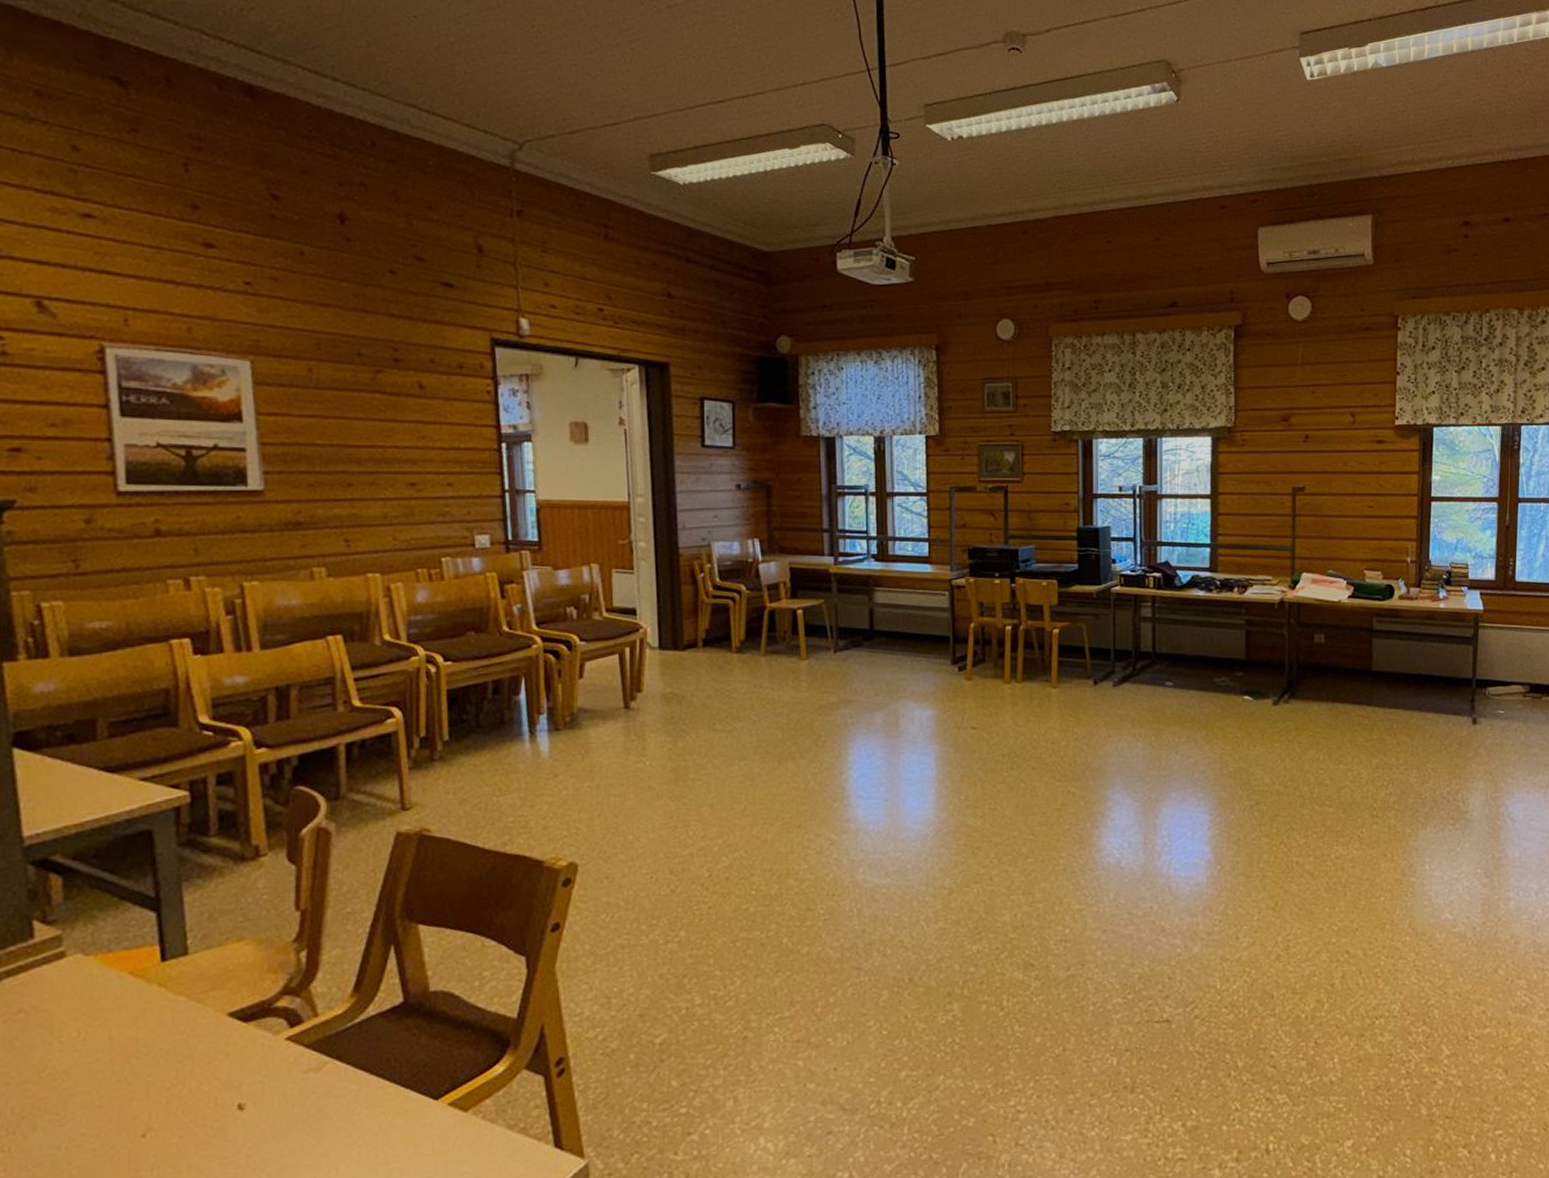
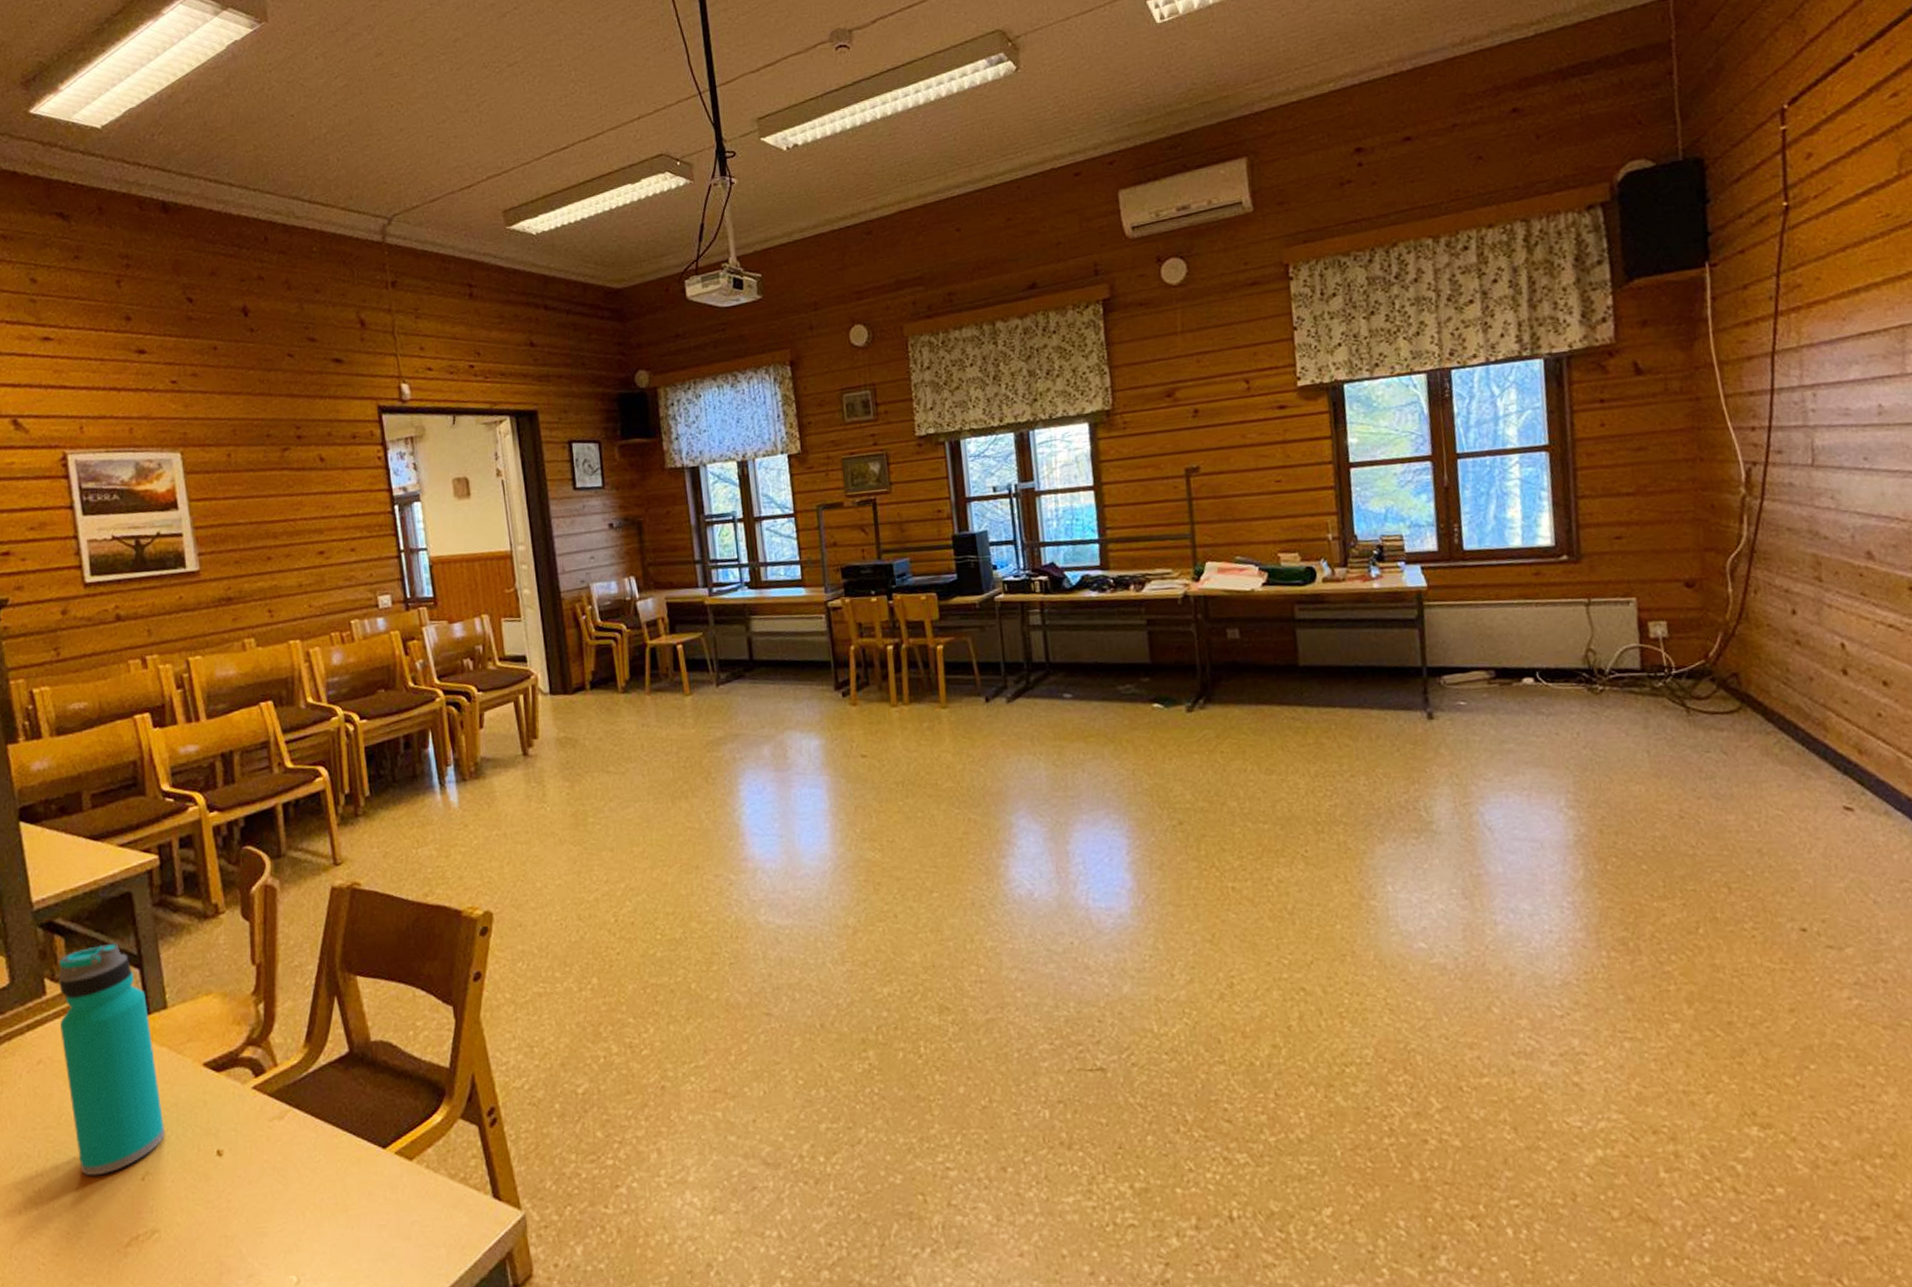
water bottle: none [50,883,175,1134] -> present [58,943,165,1176]

